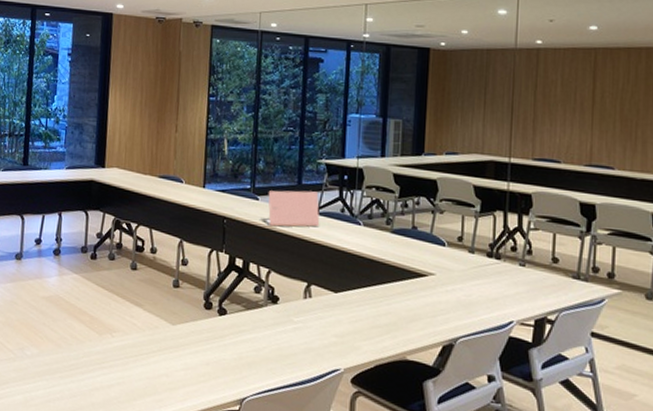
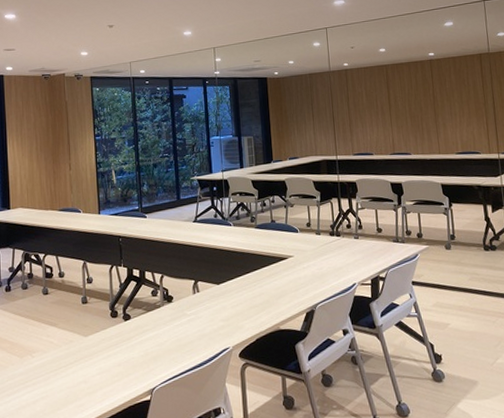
laptop: present [261,190,320,227] -> none [150,204,199,238]

